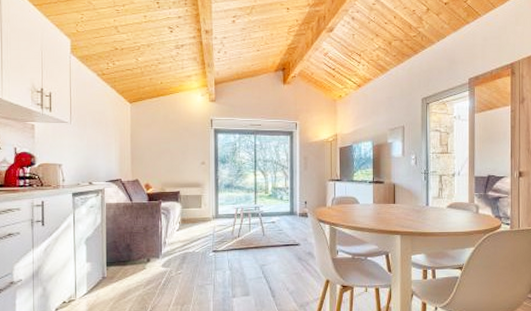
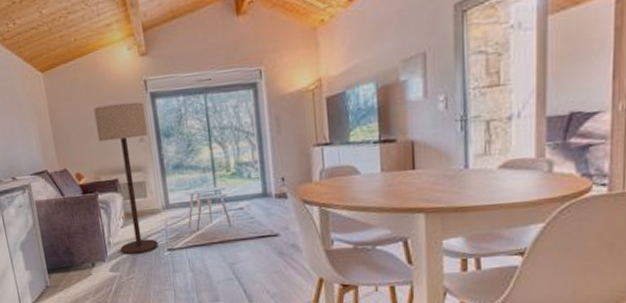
floor lamp: none [168,134,208,254] -> present [93,102,158,255]

